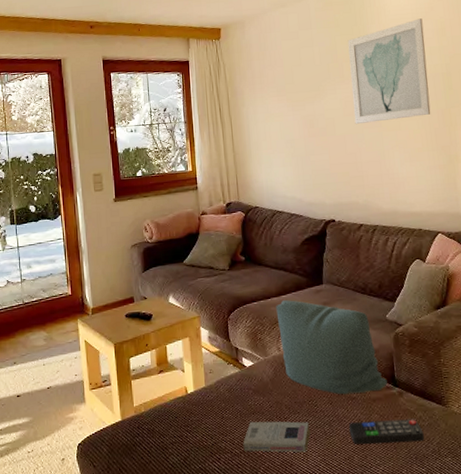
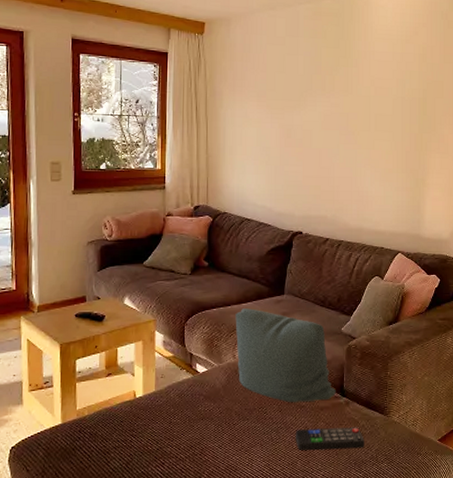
book: present [243,421,311,453] -> none [189,427,258,458]
wall art: present [347,18,431,125] -> none [331,41,406,140]

